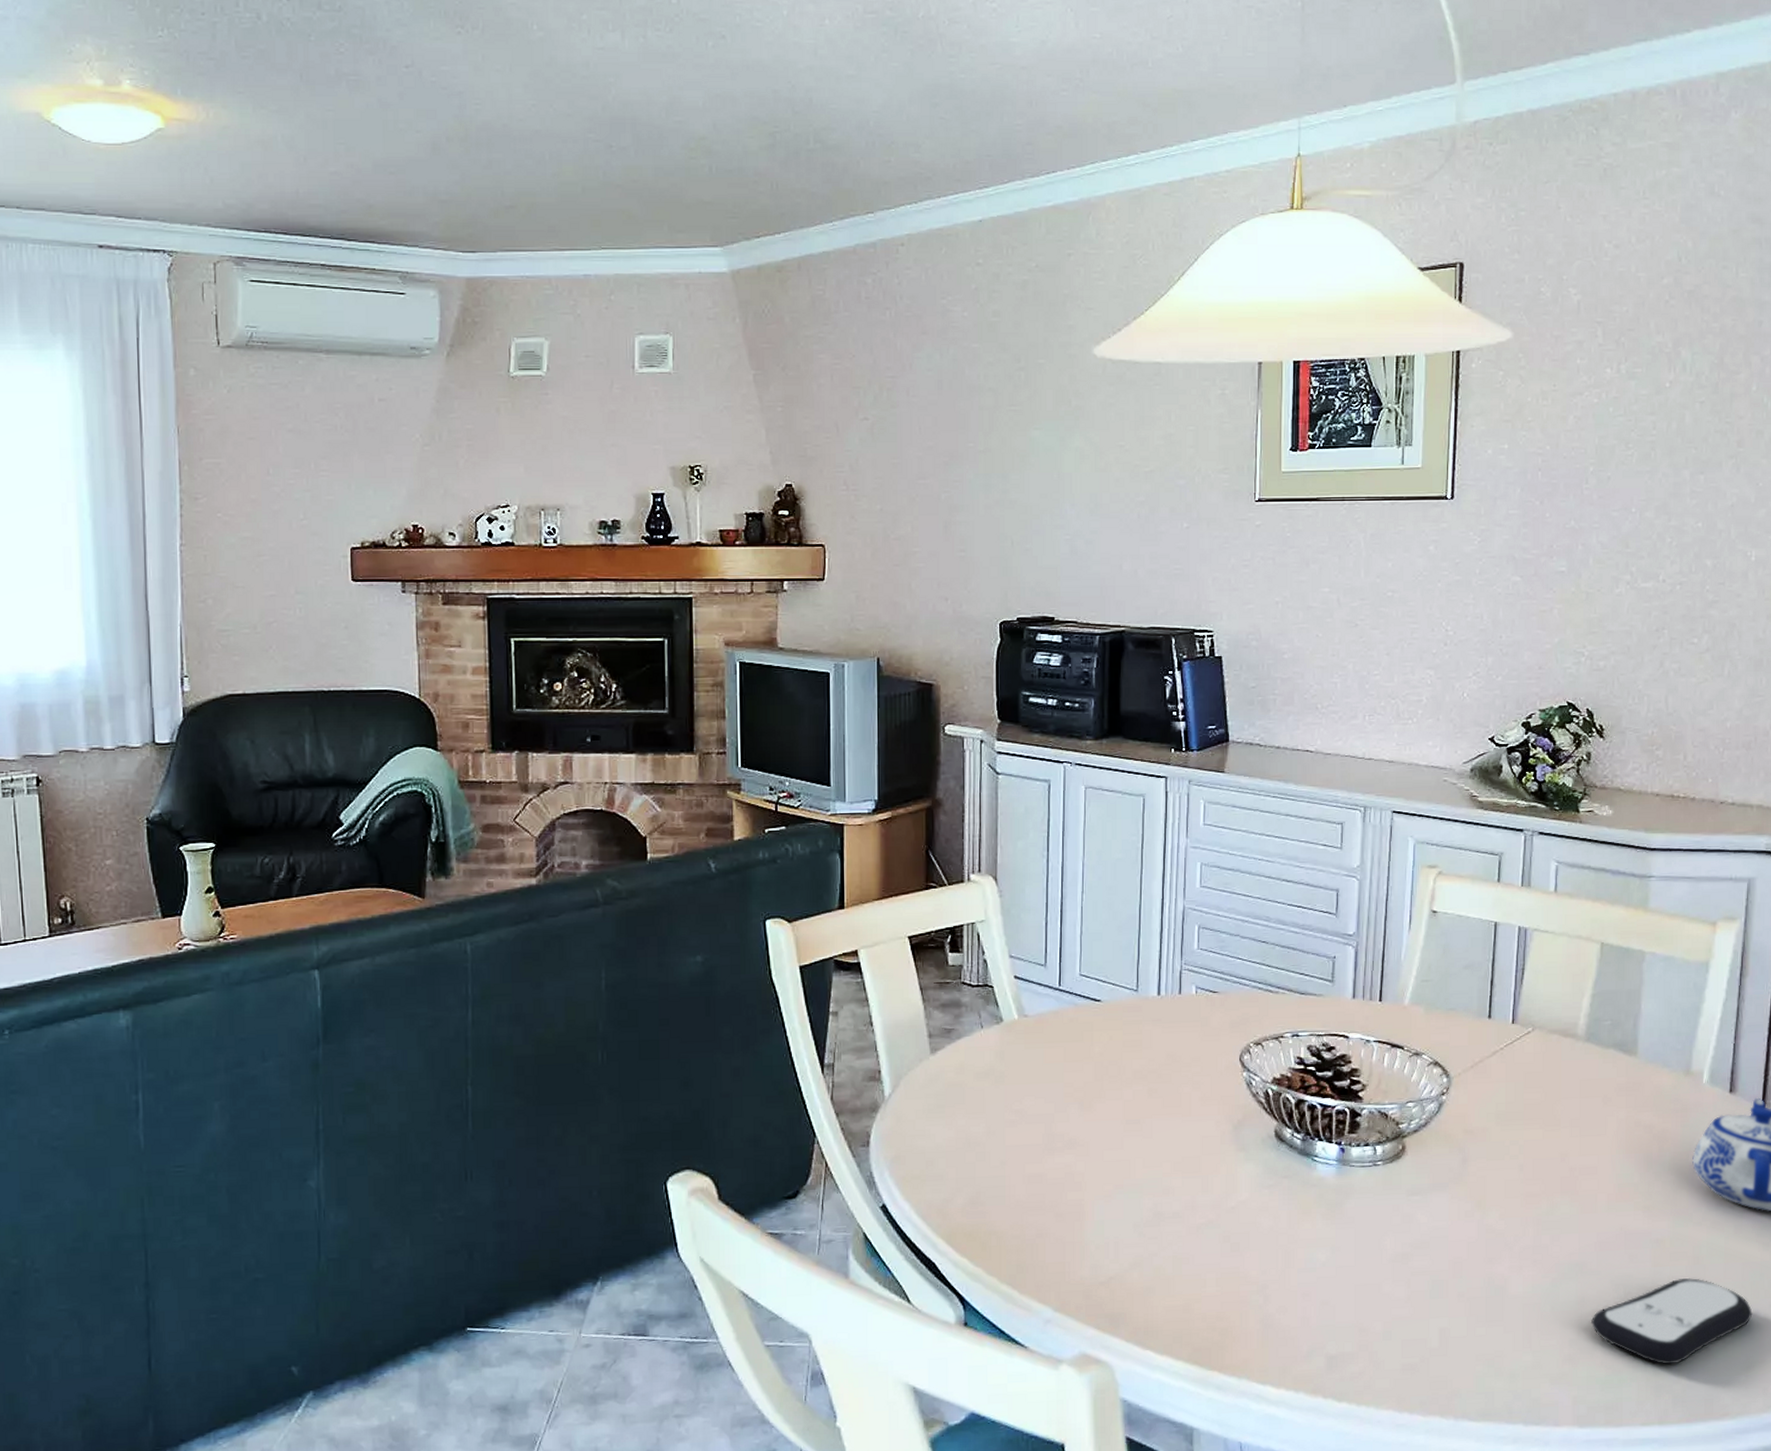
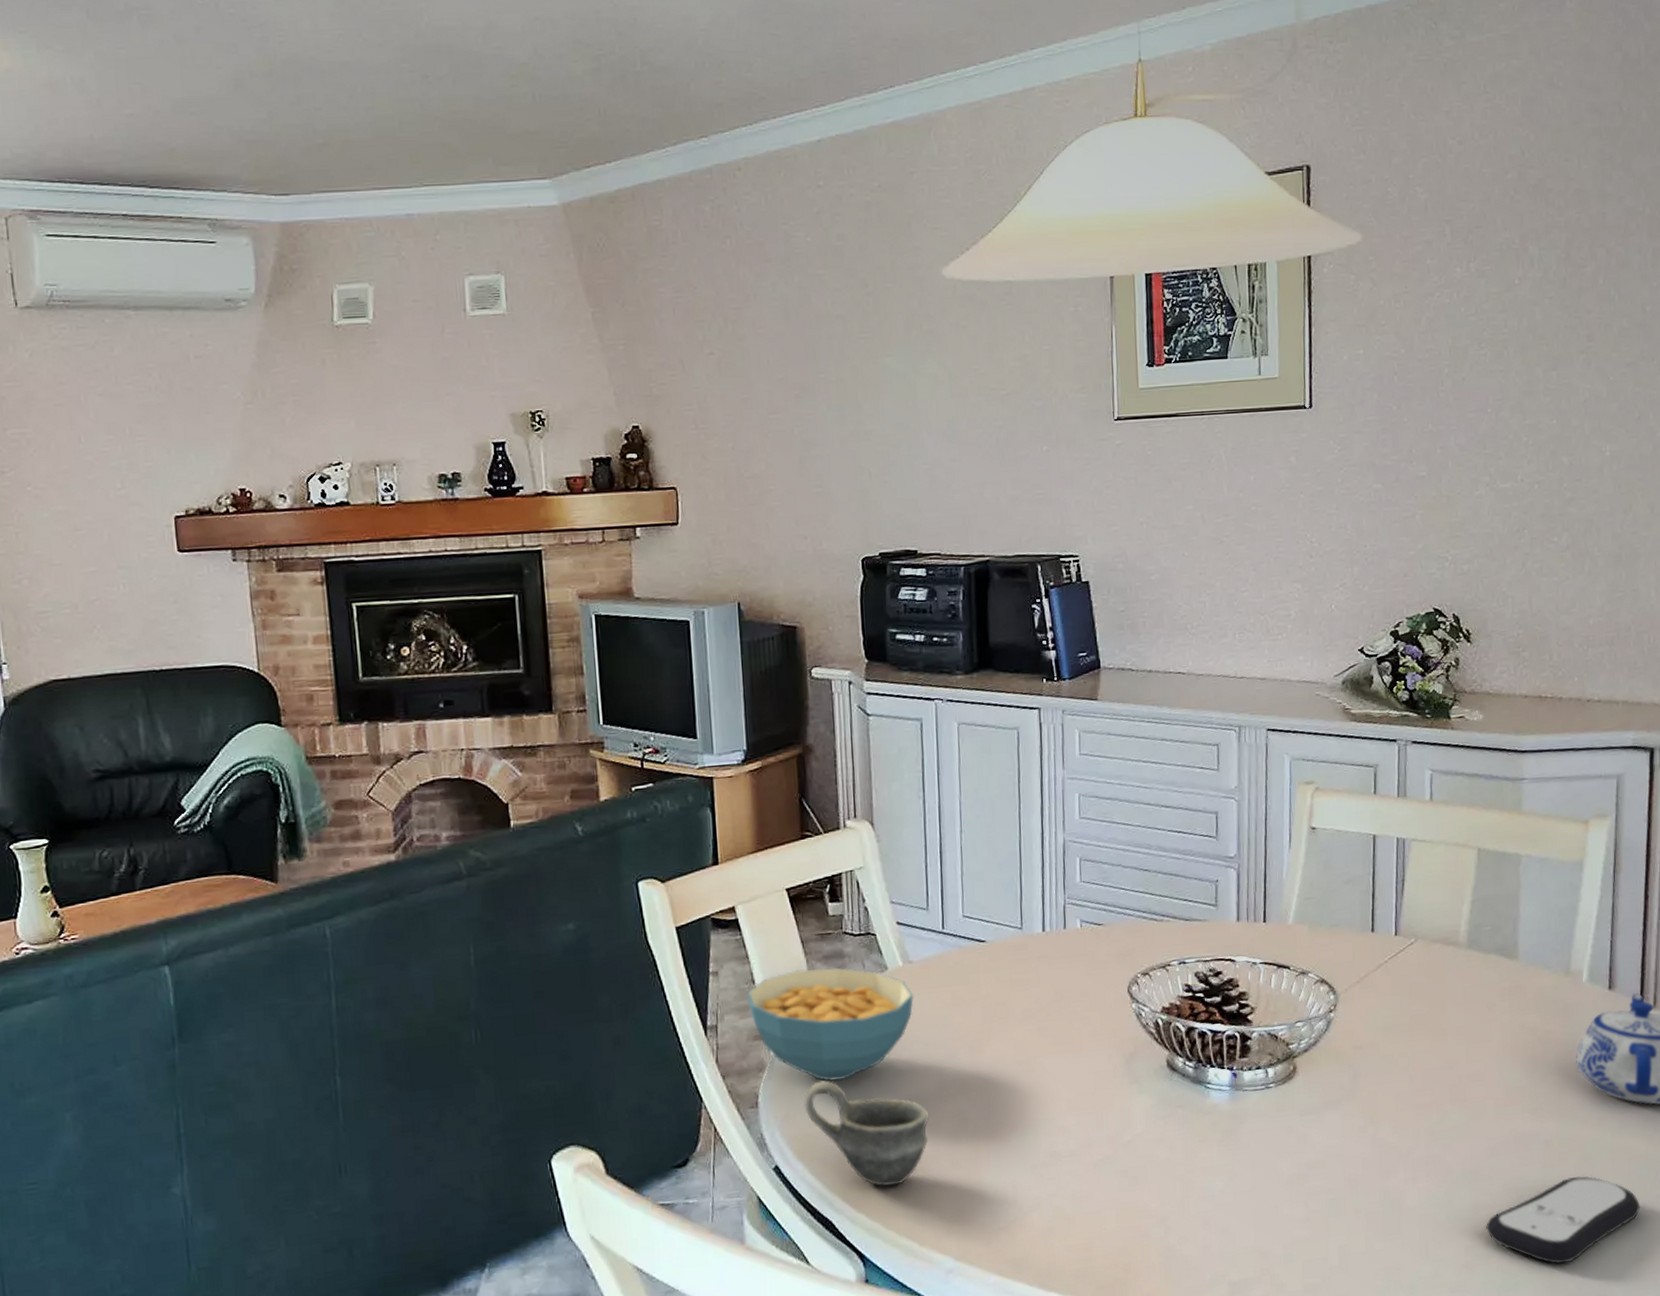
cereal bowl: none [865,1015,1028,1127] -> present [747,967,915,1081]
cup: none [914,1125,1036,1233] -> present [804,1080,930,1187]

